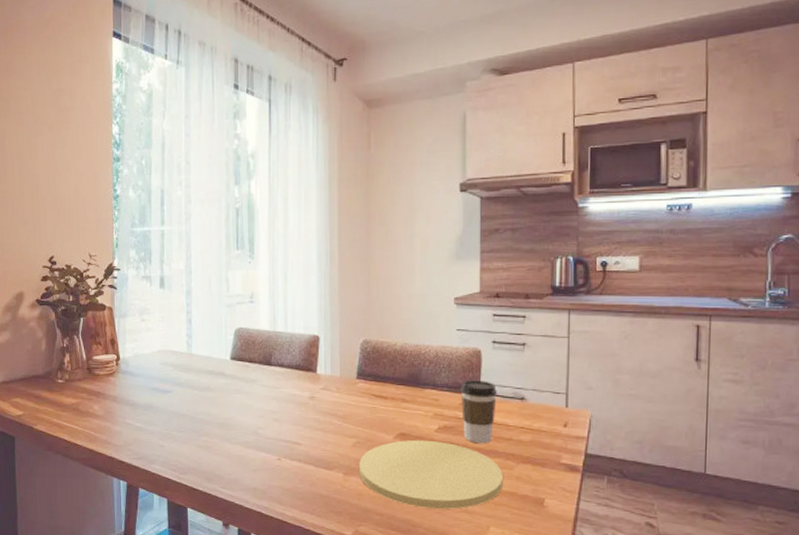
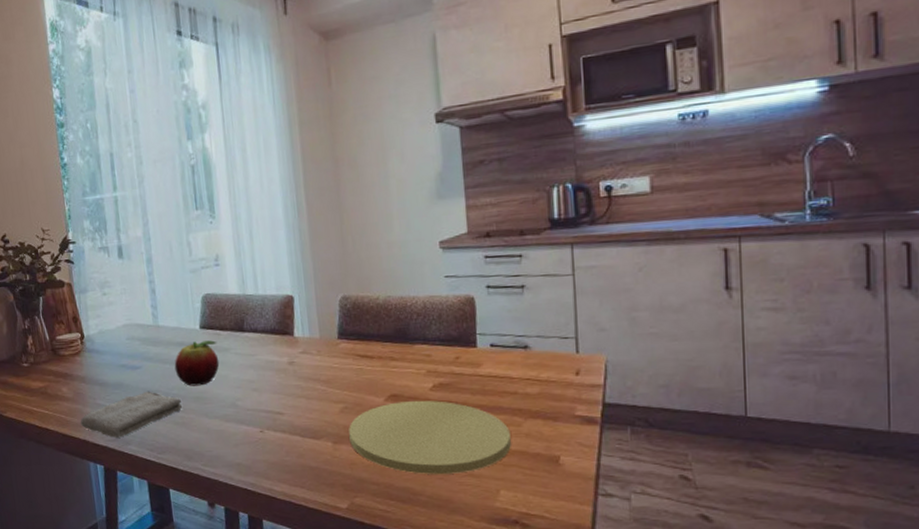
washcloth: none [108,414,207,456] -> present [80,391,183,438]
fruit: none [203,371,246,413] -> present [174,340,220,386]
coffee cup: present [460,380,497,444] -> none [454,330,497,401]

